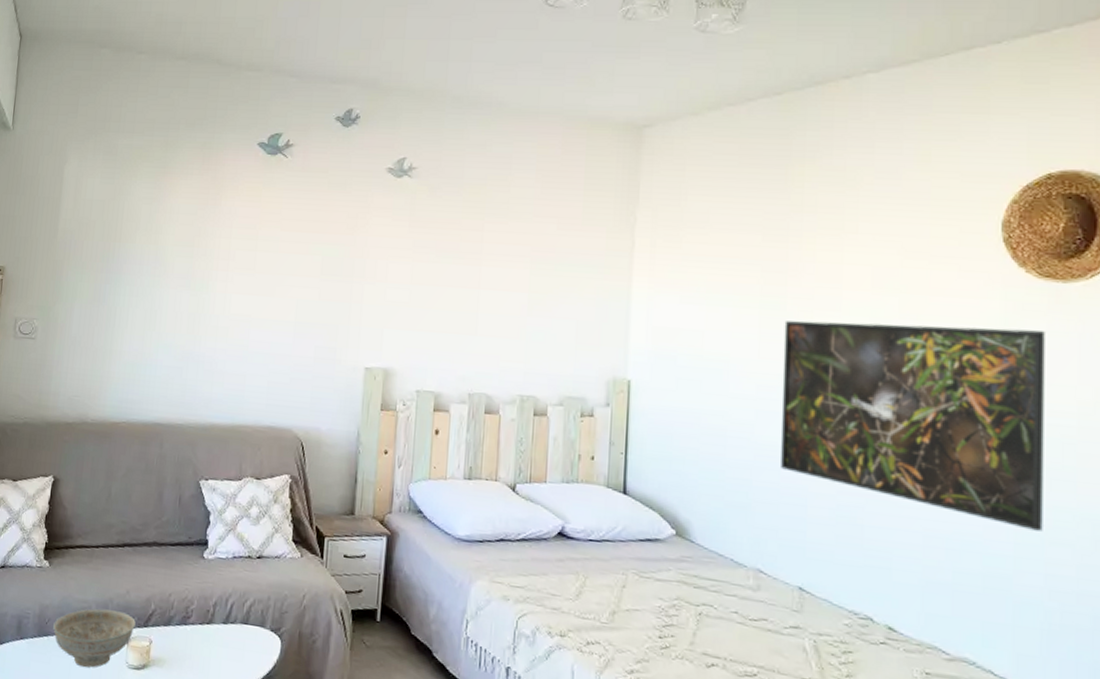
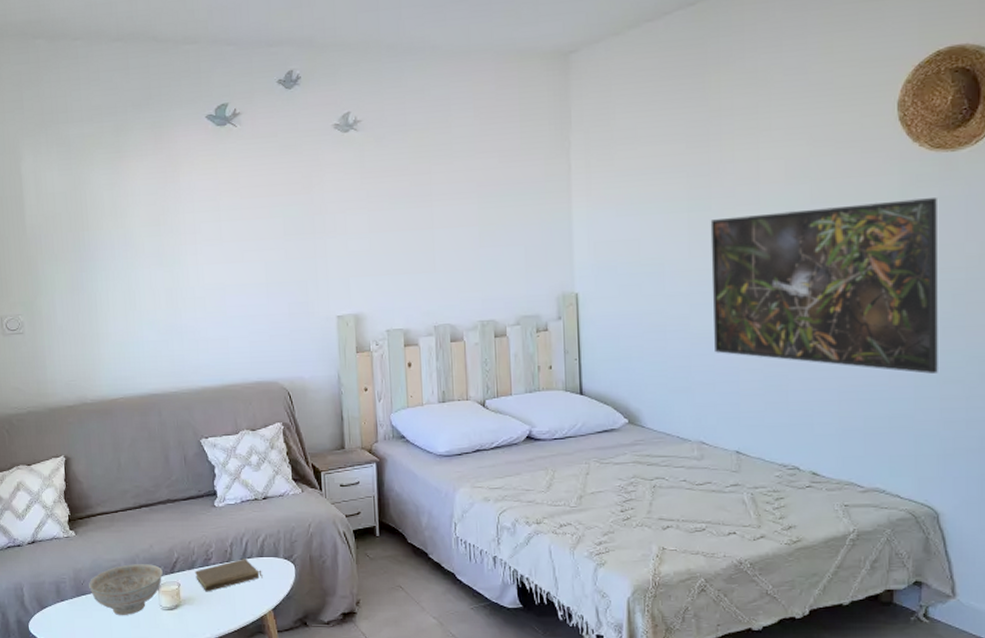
book: none [169,622,244,656] -> present [194,559,263,592]

